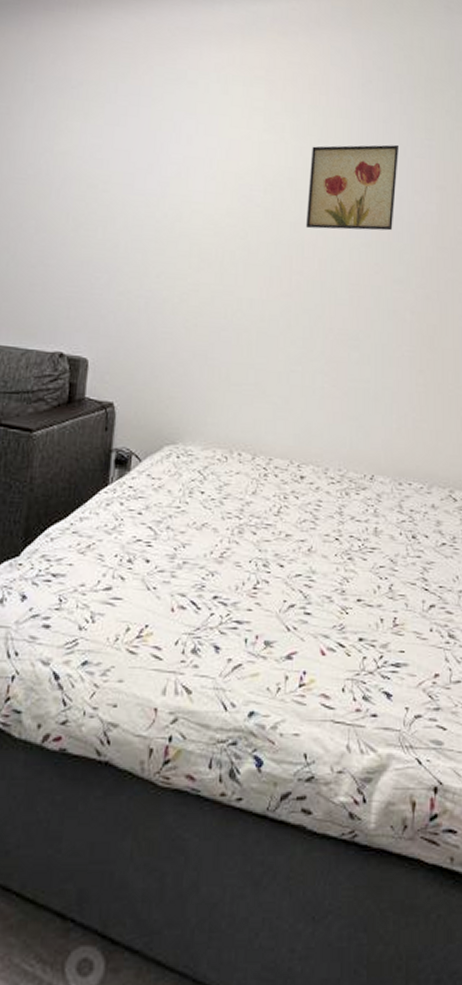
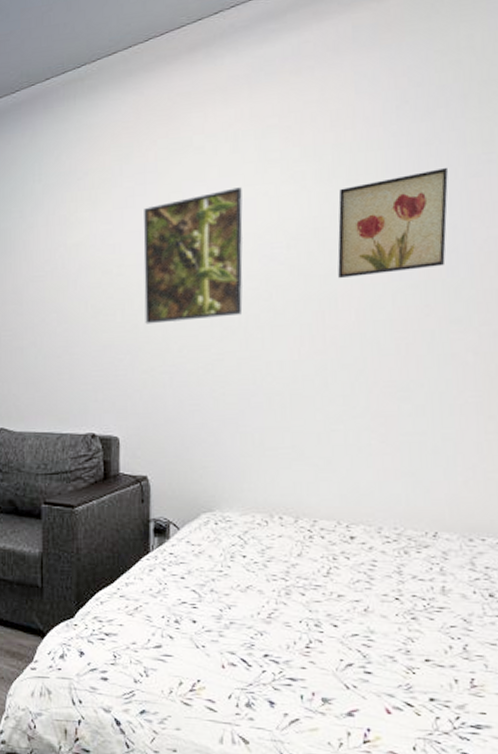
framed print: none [126,126,228,249] -> present [143,187,243,324]

